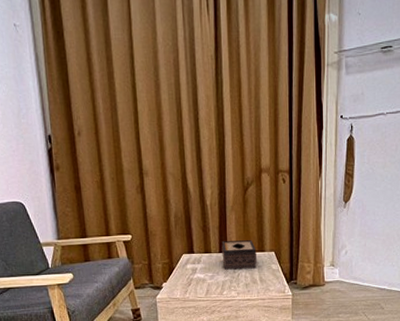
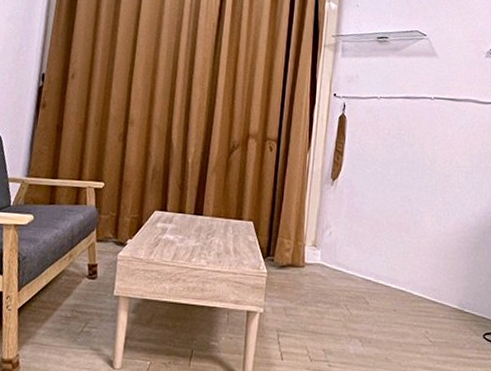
tissue box: present [221,240,258,270] -> none [196,203,234,238]

